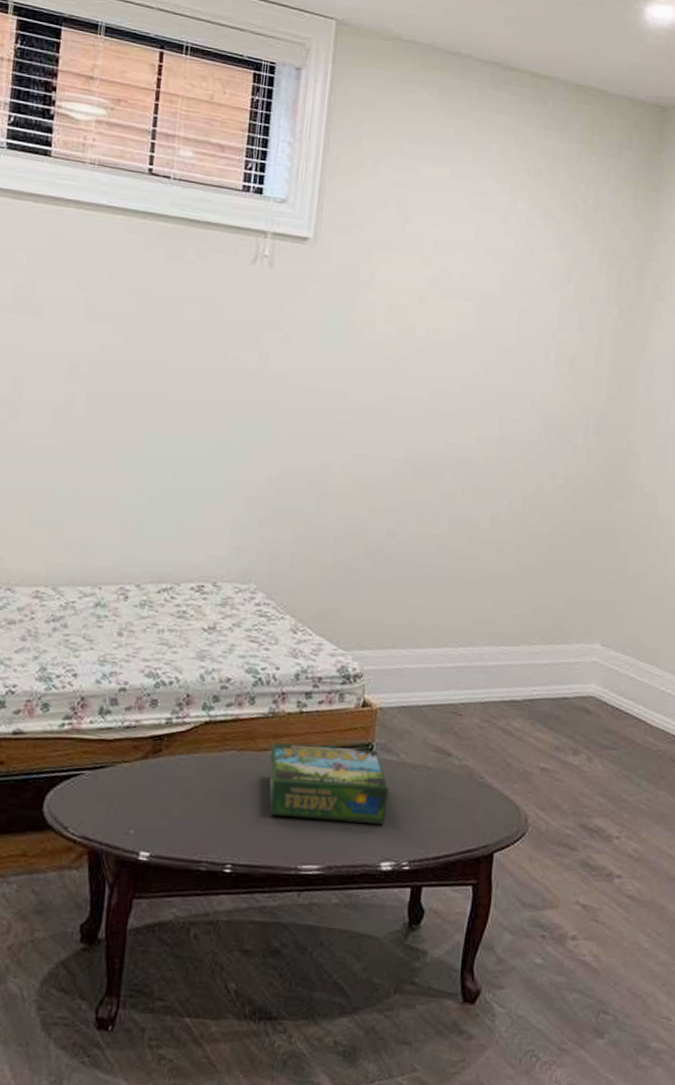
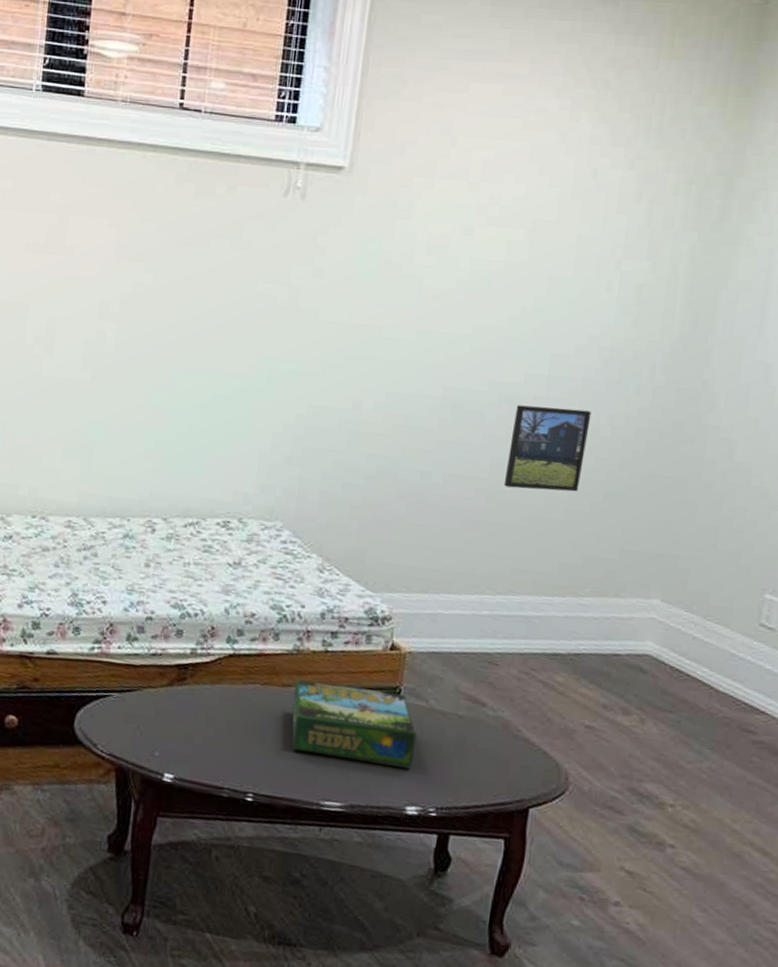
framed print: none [461,465,536,546] -> present [503,405,592,492]

